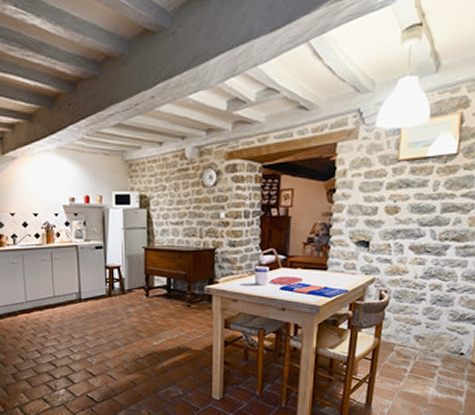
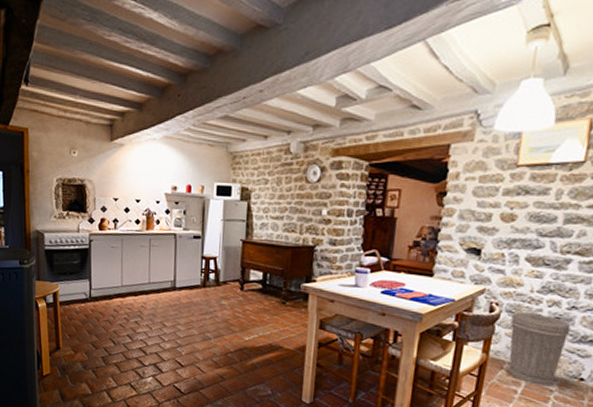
trash can: none [398,297,451,363] -> present [508,312,571,387]

